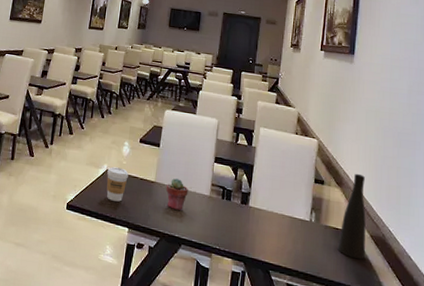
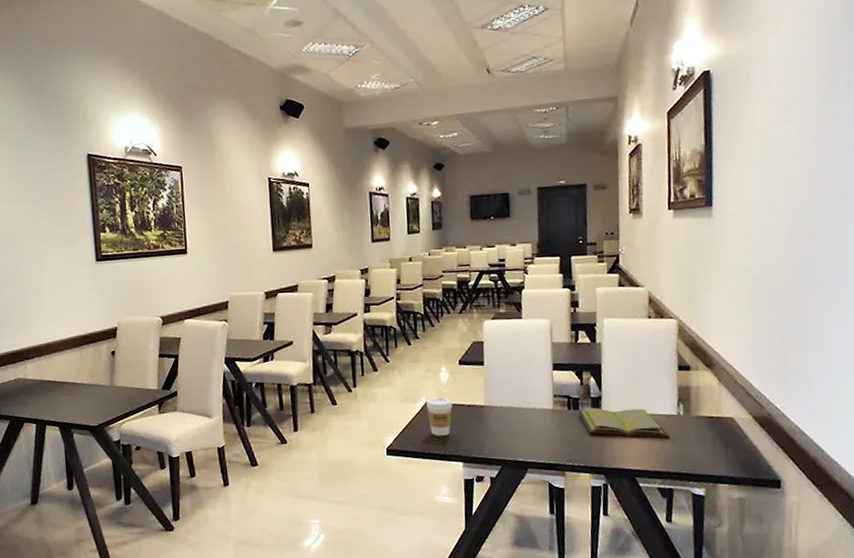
potted succulent: present [165,178,188,210] -> none [499,397,527,432]
diary: none [230,200,301,240] -> present [578,407,669,438]
vase: present [337,173,366,260] -> none [714,349,748,447]

